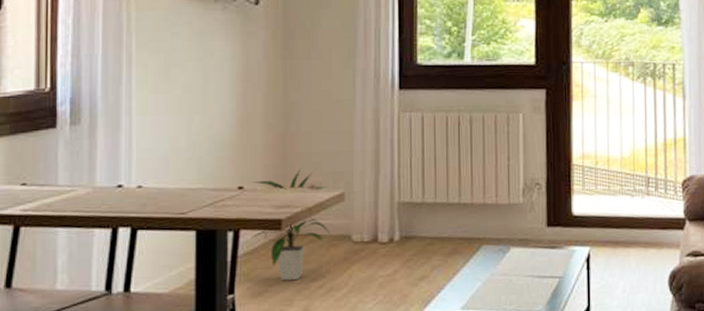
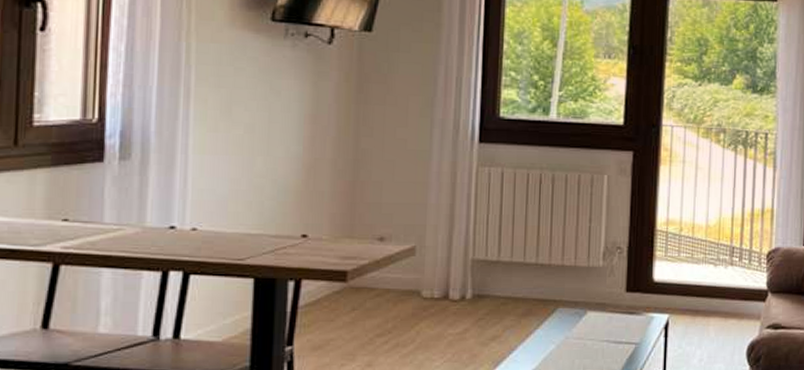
indoor plant: present [251,168,332,281] -> none [313,218,400,335]

